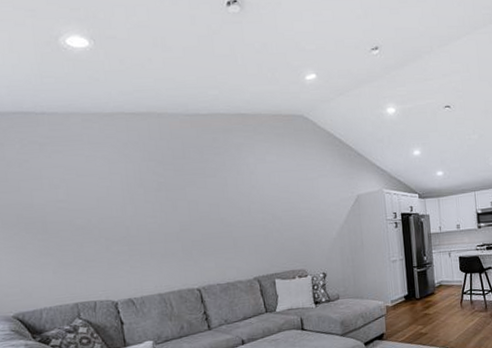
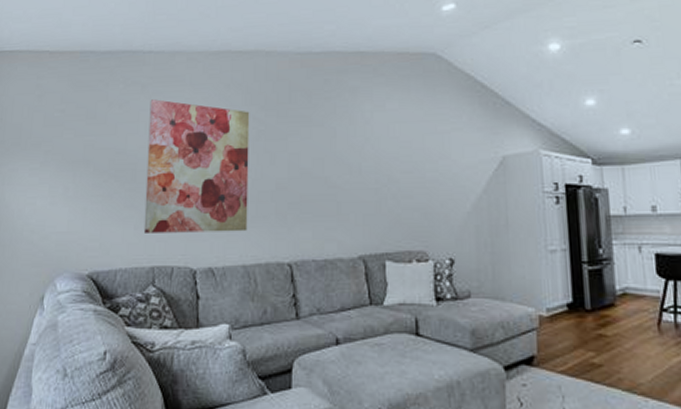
wall art: none [50,157,159,276] -> present [143,99,250,233]

